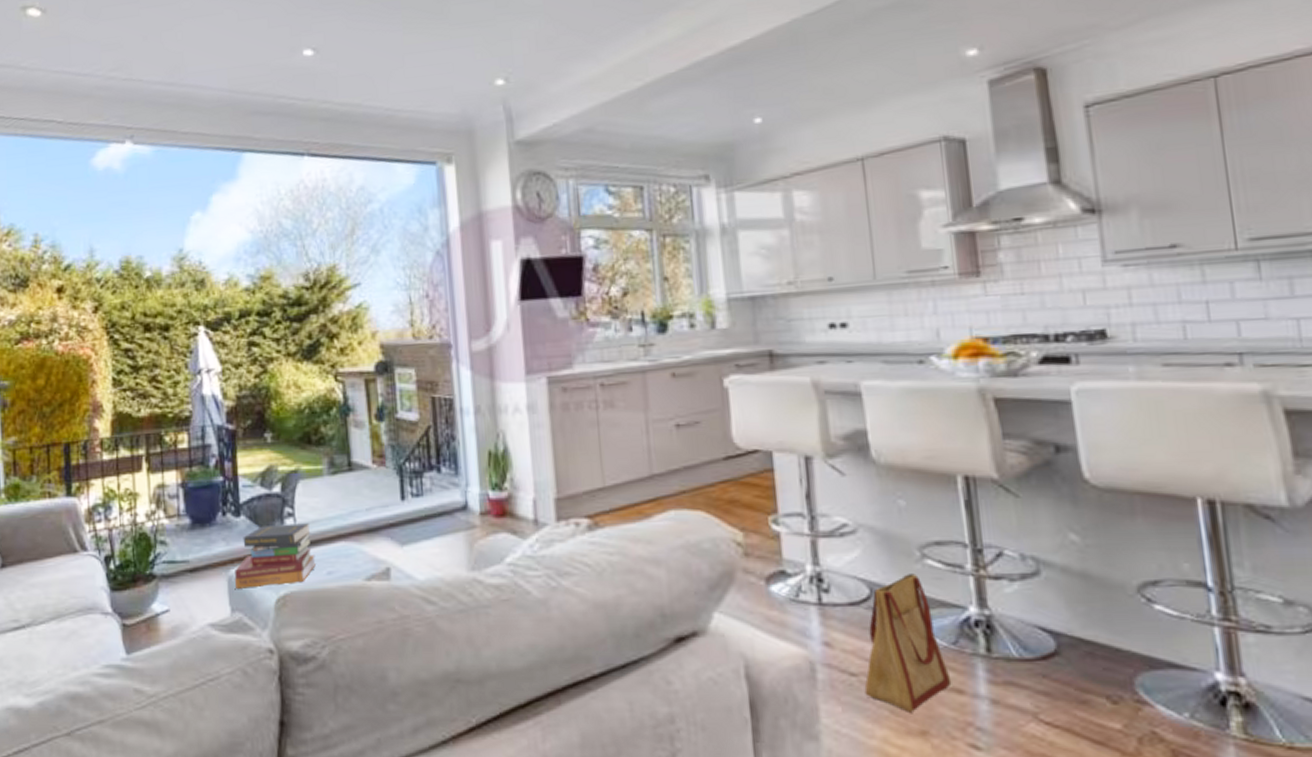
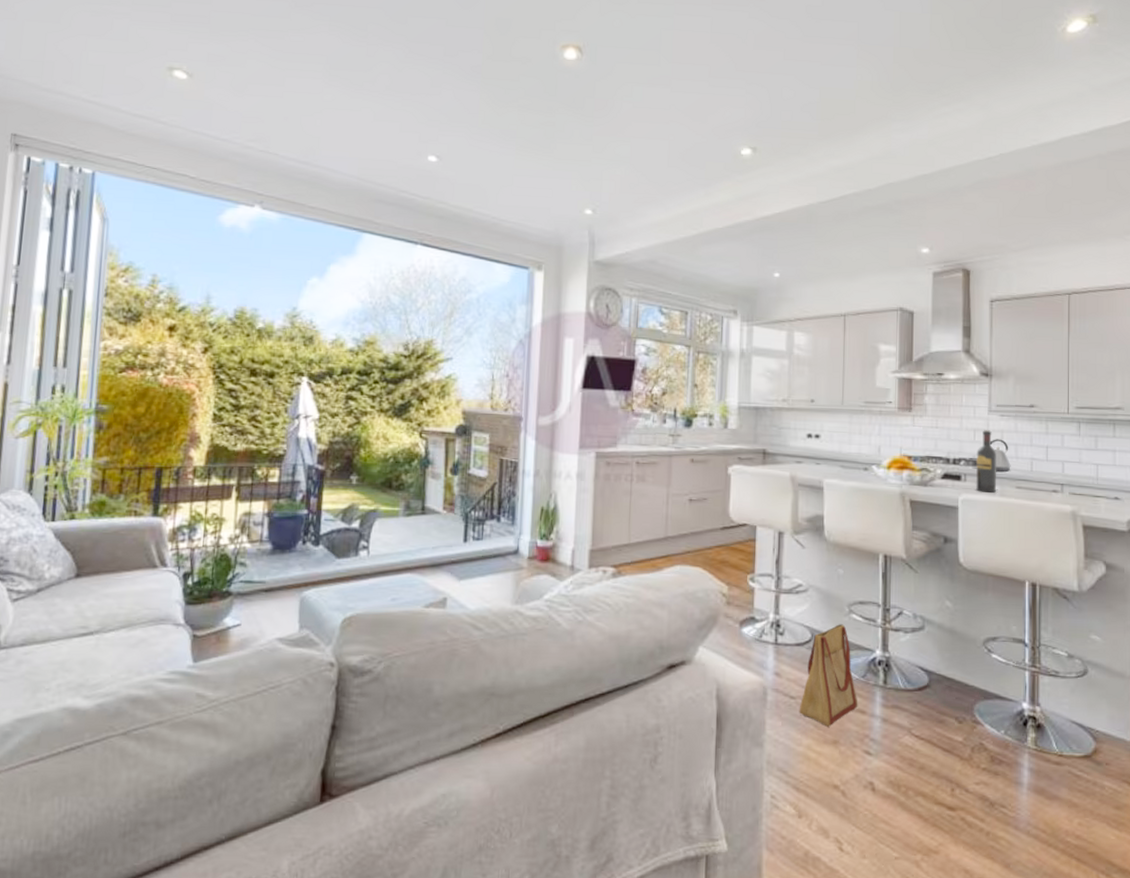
books: present [234,523,316,589] -> none [306,555,383,609]
wine bottle: none [1091,288,1130,378] -> present [975,430,997,494]
kettle: none [1111,299,1150,347] -> present [991,439,1011,473]

